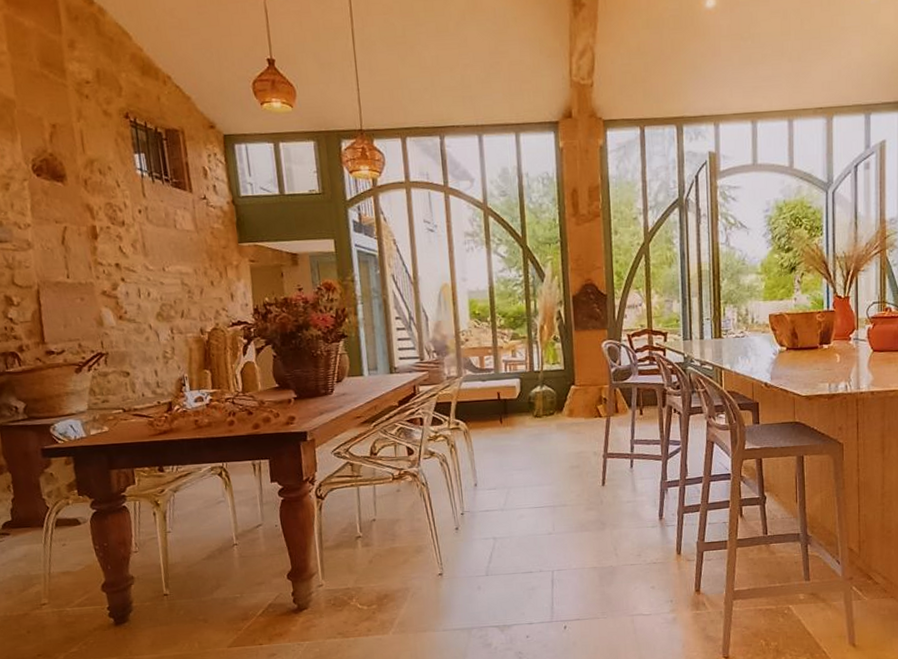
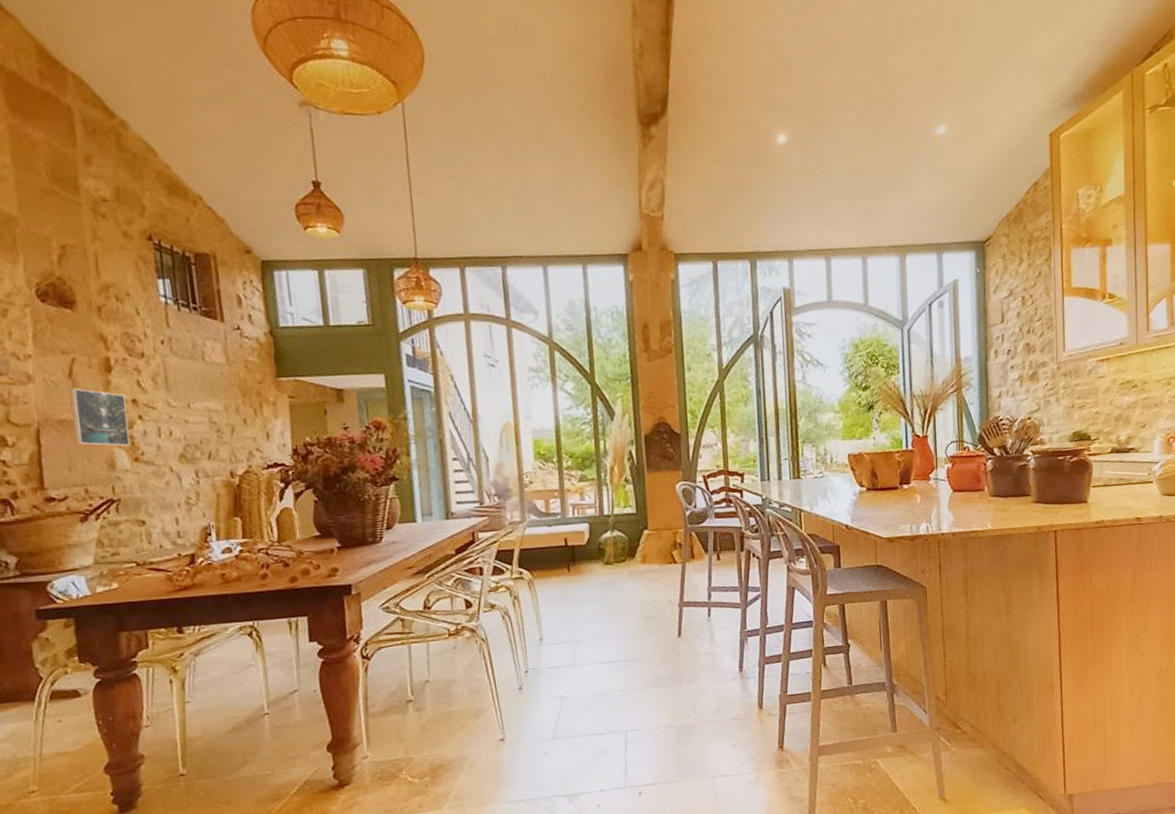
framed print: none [63,254,115,306] -> present [69,389,130,446]

